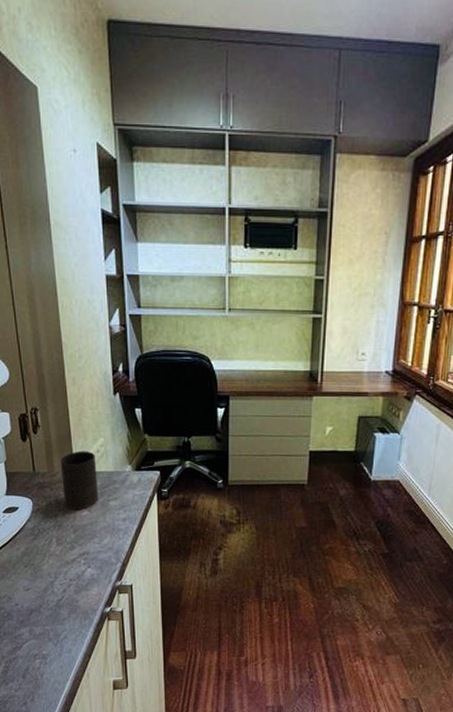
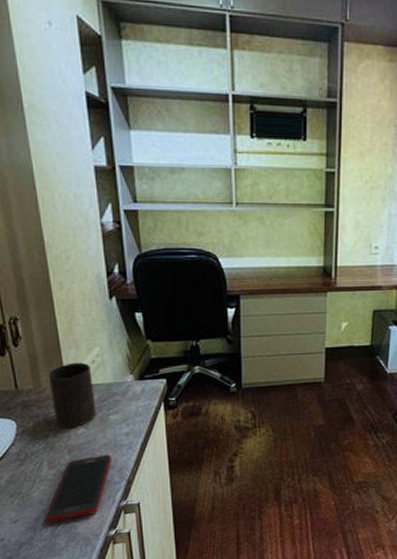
cell phone: none [51,536,110,594] -> present [44,454,112,523]

